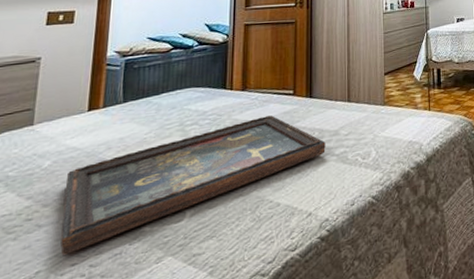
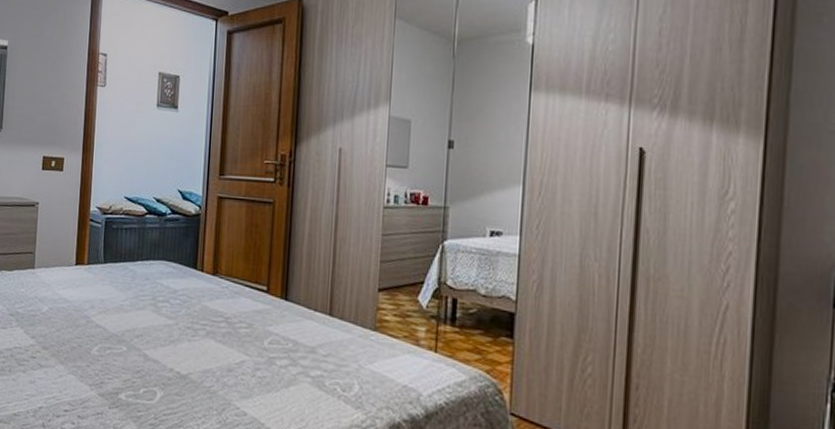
decorative tray: present [60,115,326,255] -> none [56,310,300,400]

